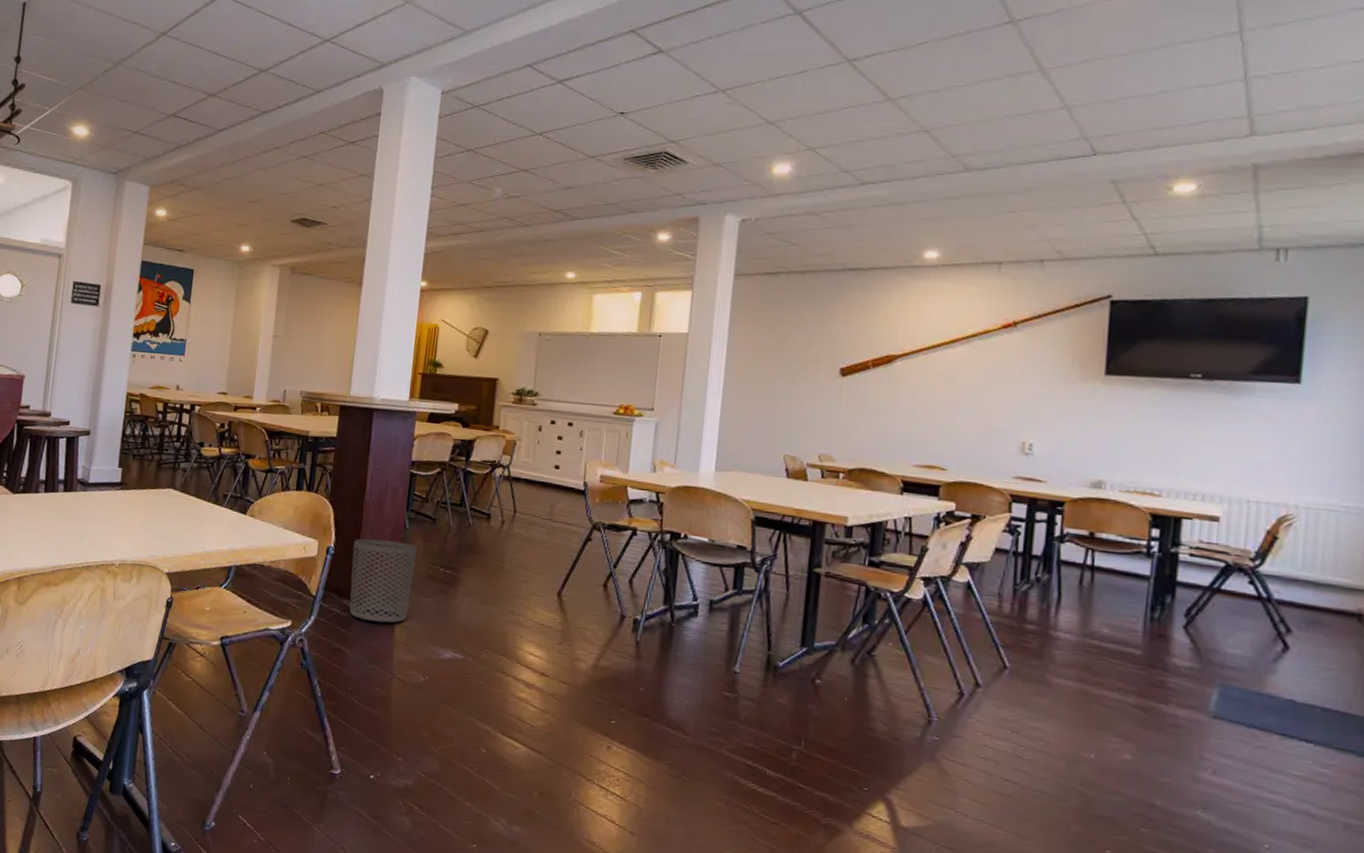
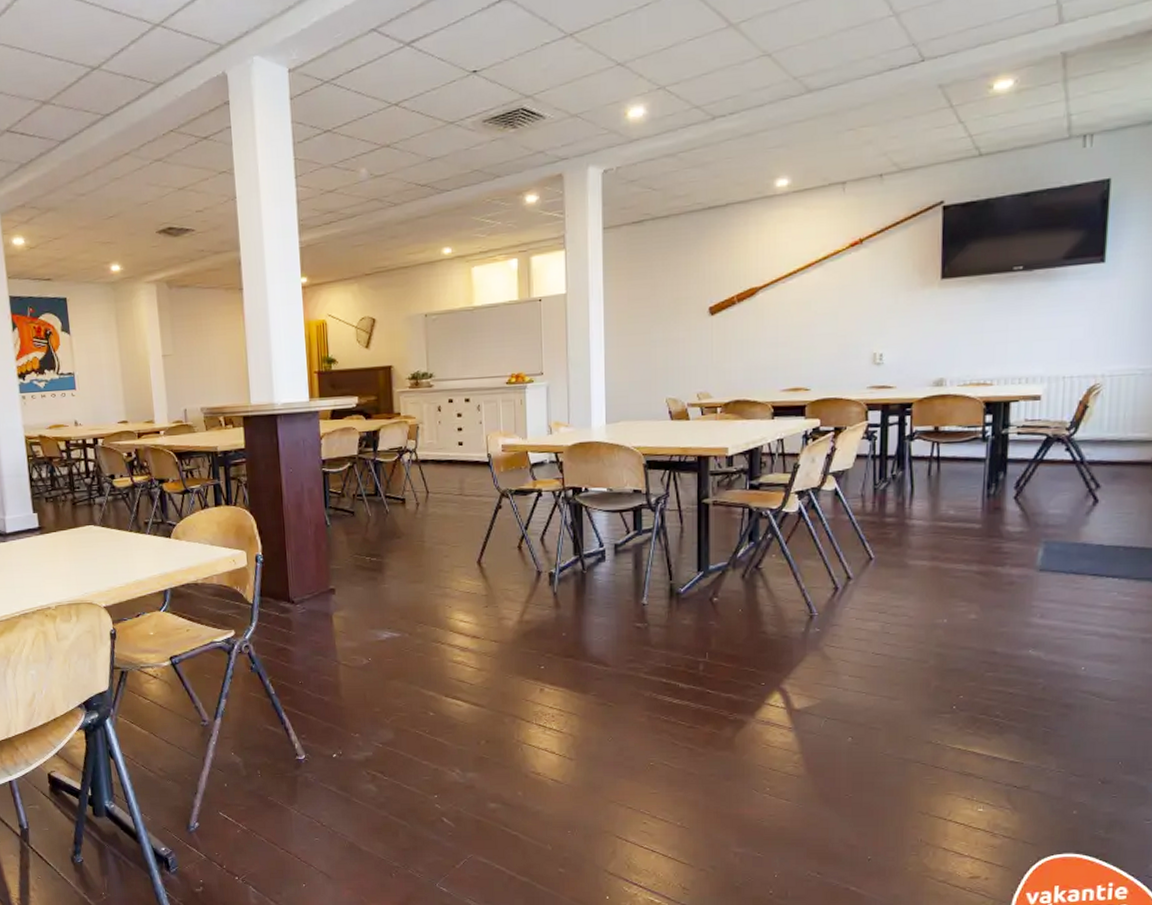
waste bin: present [349,538,418,623] -> none [280,539,343,618]

